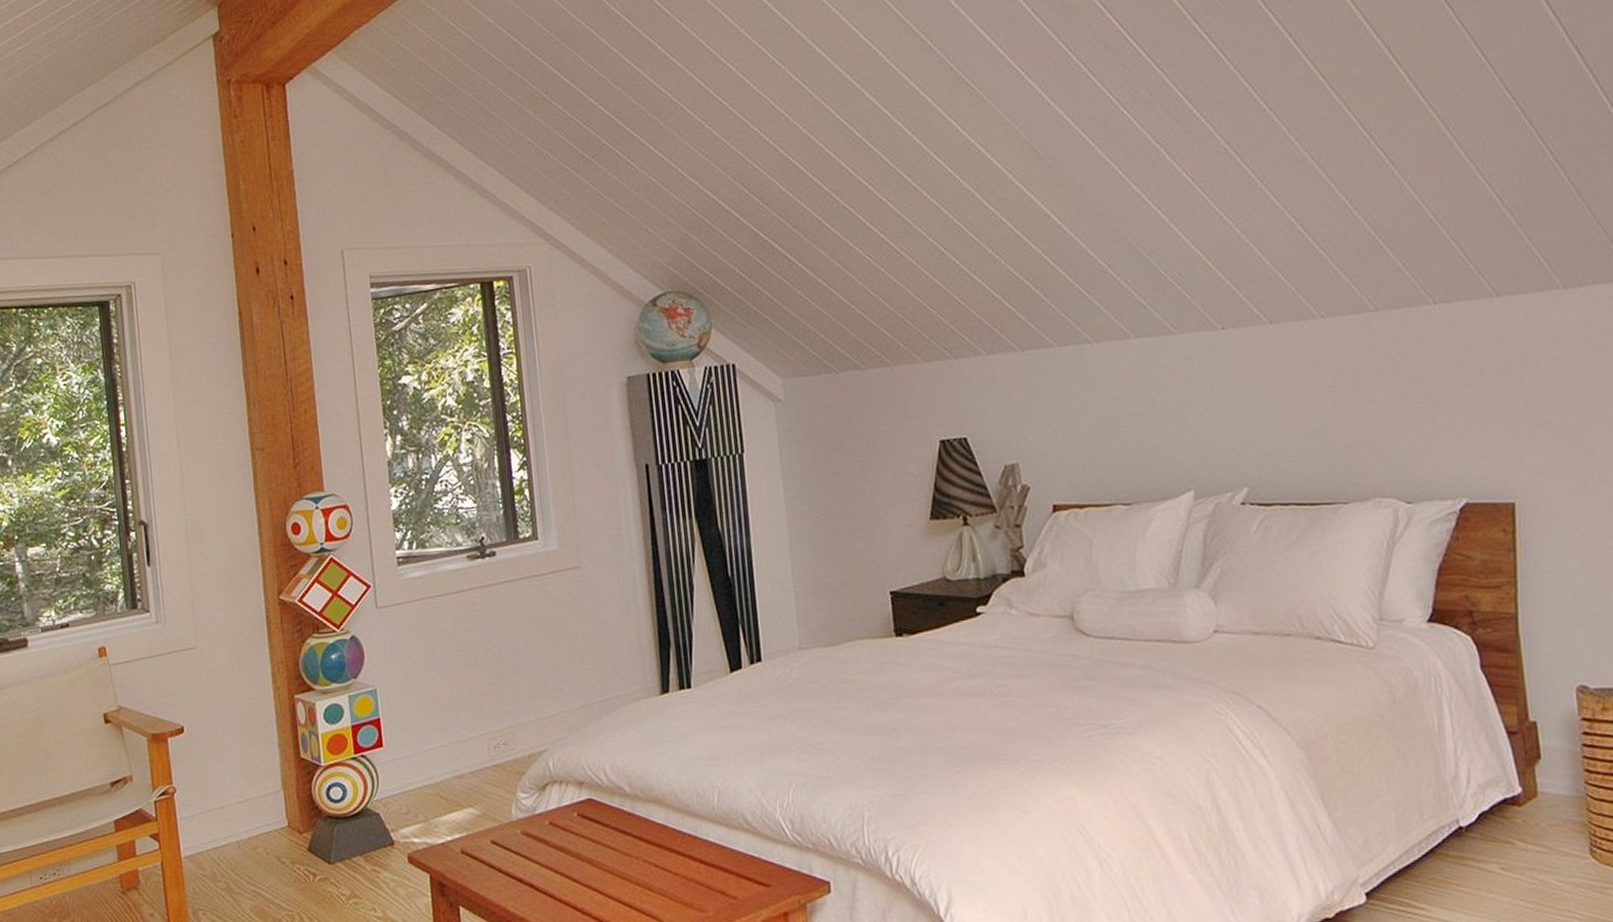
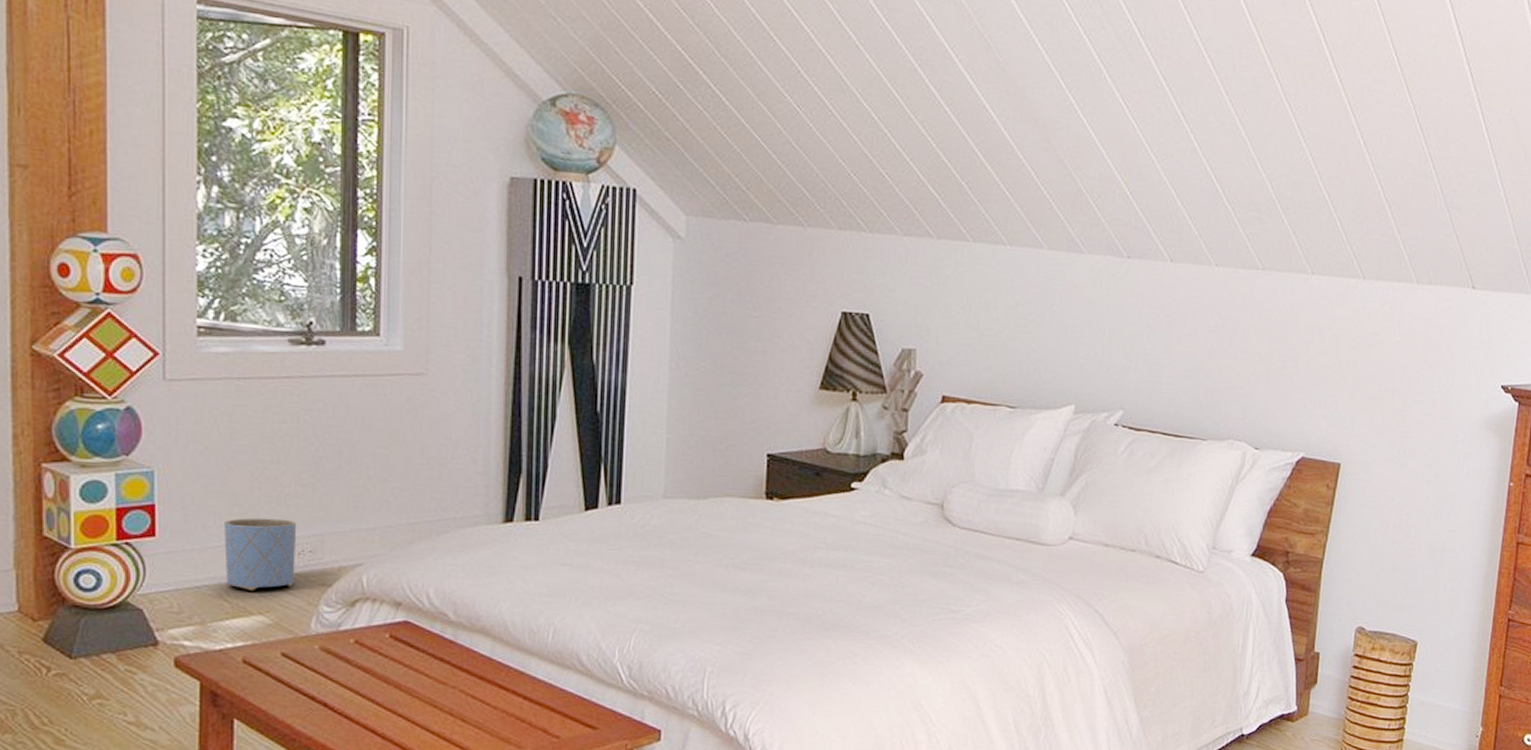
planter: none [434,717,494,786] -> present [224,517,297,590]

